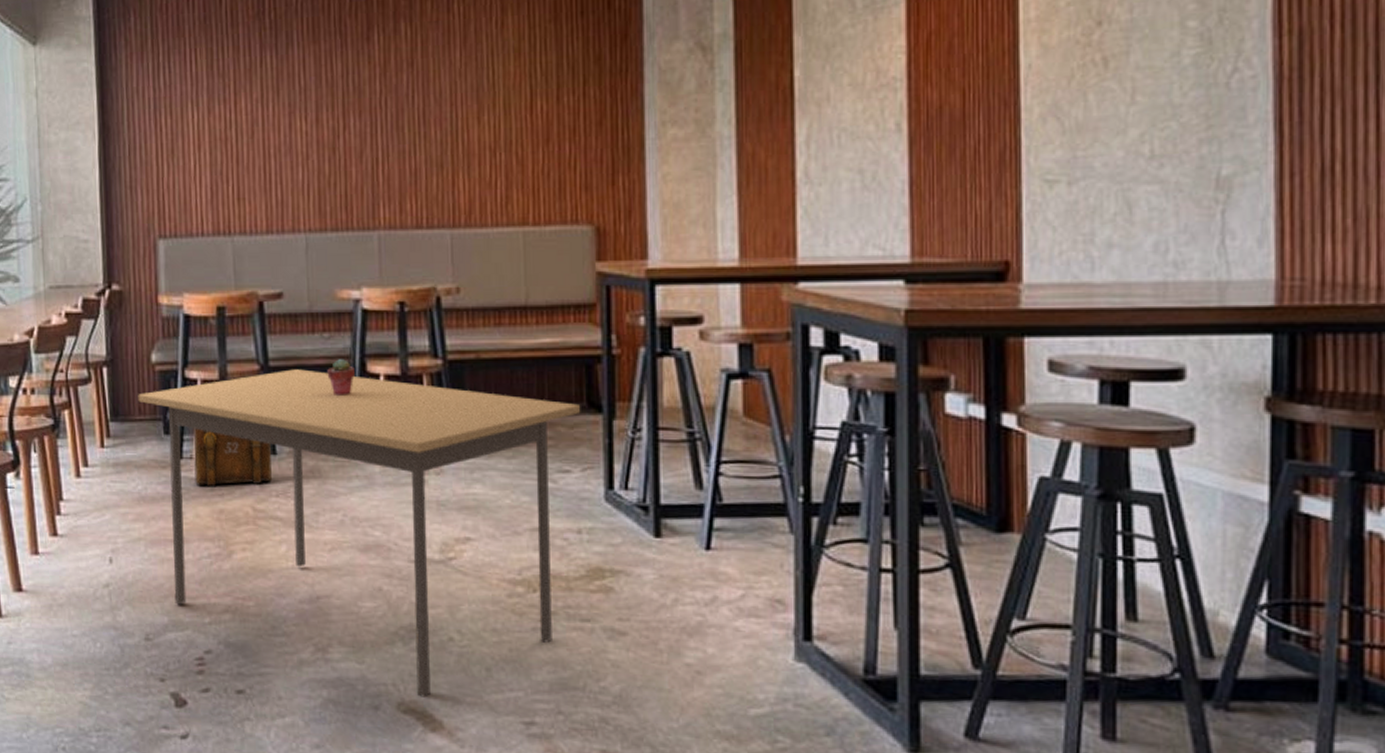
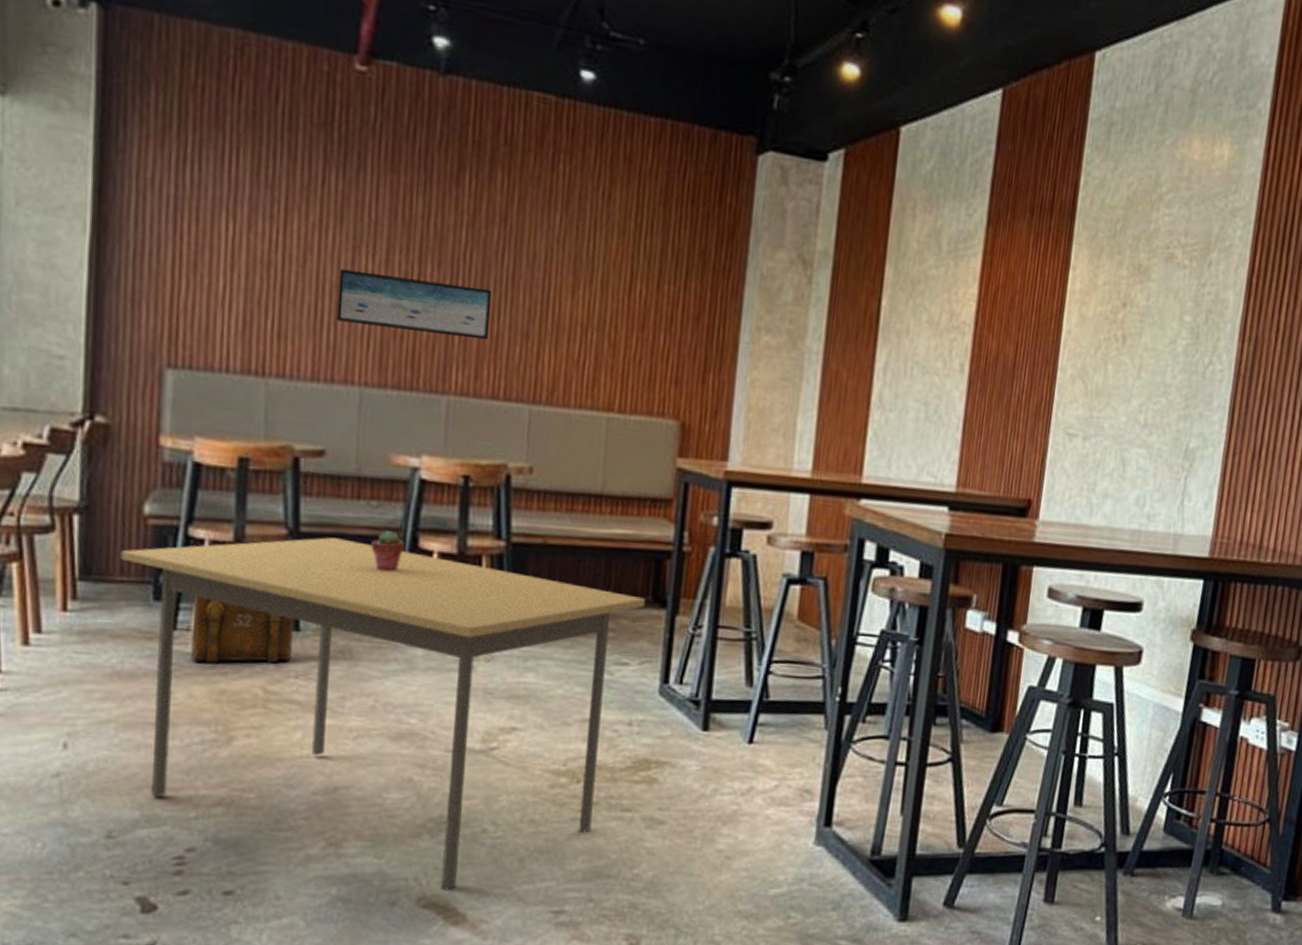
wall art: none [280,129,409,179] -> present [336,268,493,340]

